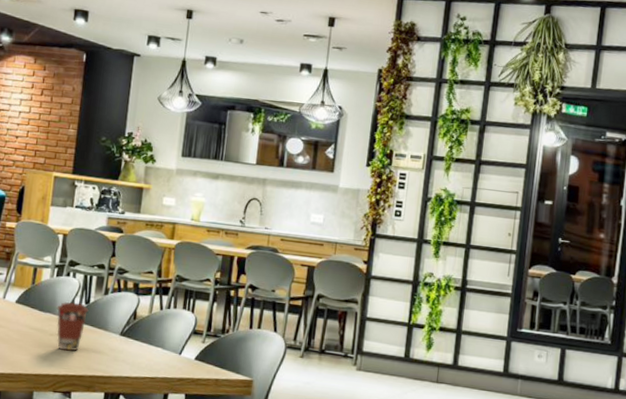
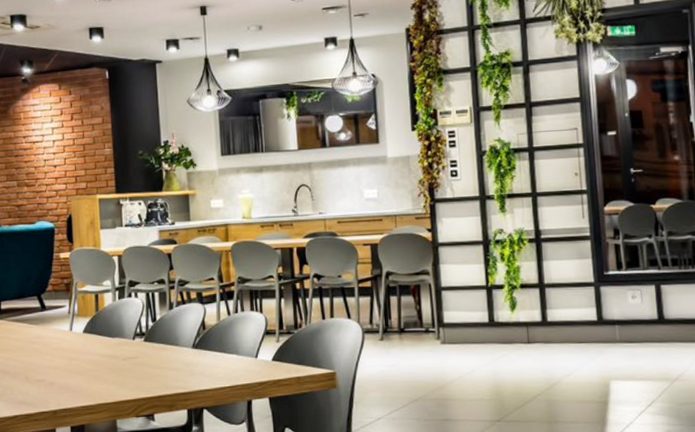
coffee cup: present [56,302,89,351] -> none [124,322,157,373]

